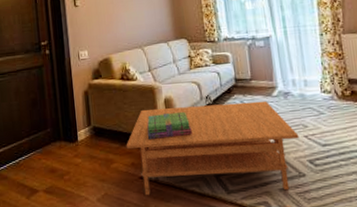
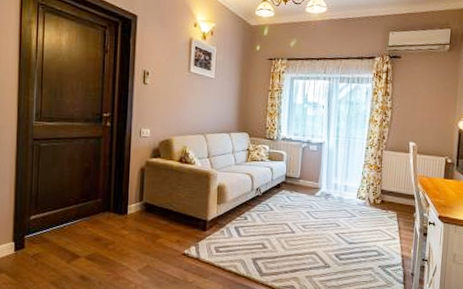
coffee table: present [126,100,299,196] -> none [174,192,331,278]
stack of books: present [147,111,192,139] -> none [196,198,239,221]

